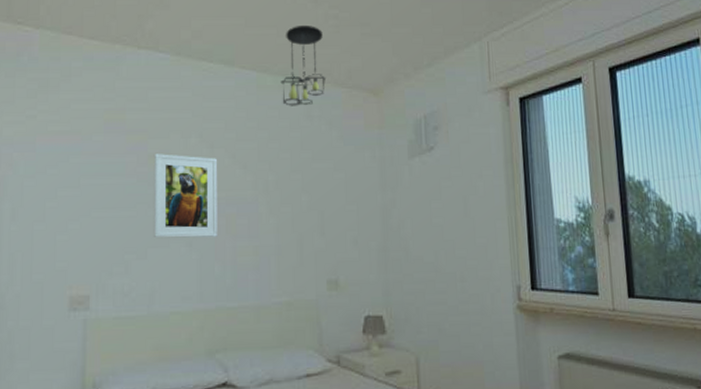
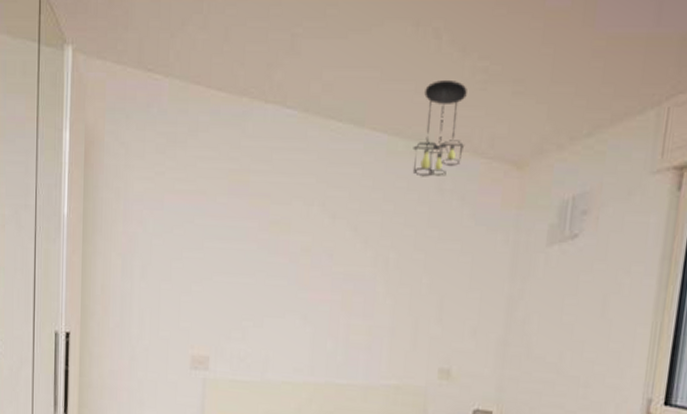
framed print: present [153,154,217,239] -> none [270,221,338,312]

